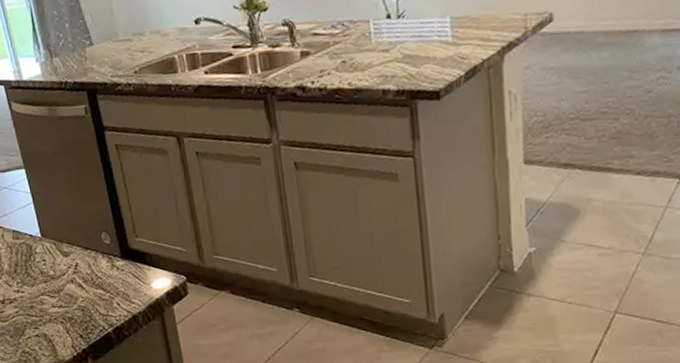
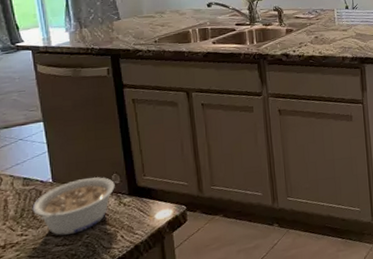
legume: none [24,235,106,296] -> present [32,177,115,235]

